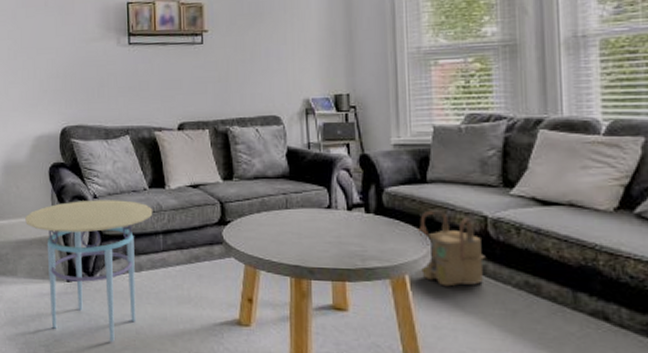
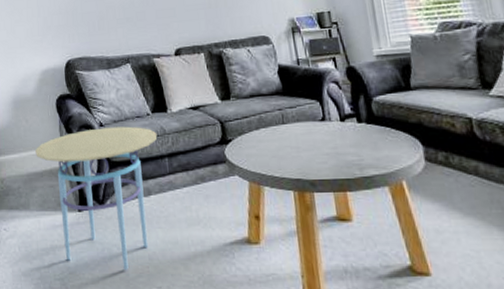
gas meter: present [417,210,485,287] -> none [407,115,476,190]

